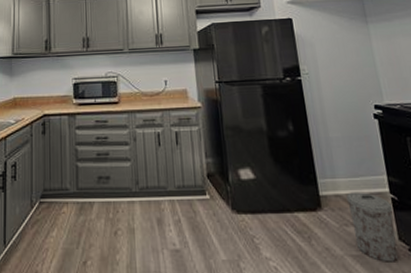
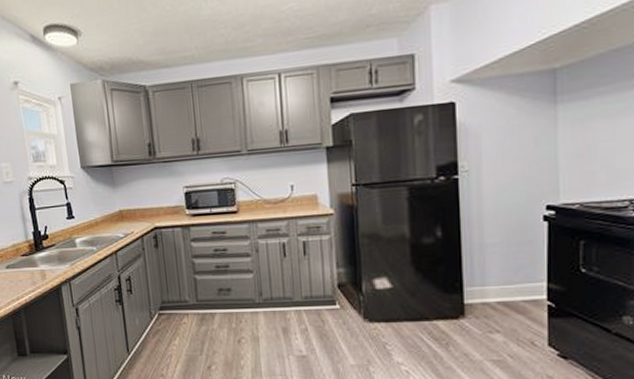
trash can: present [346,192,399,262] -> none [495,299,548,367]

